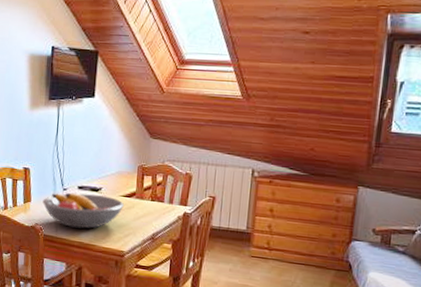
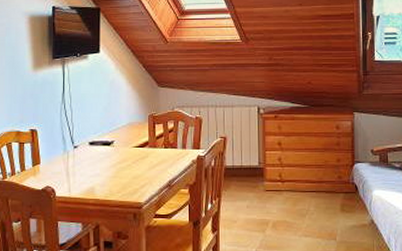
fruit bowl: present [42,192,124,229] -> none [53,149,137,185]

